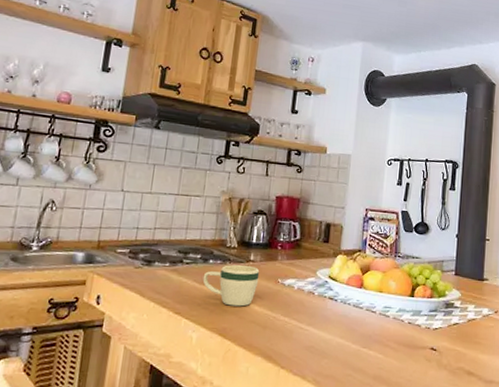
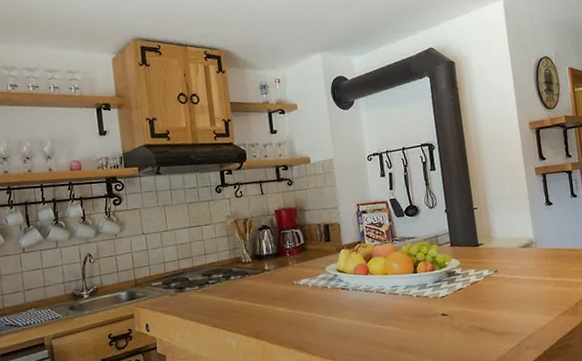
mug: present [202,264,260,307] -> none [228,275,277,312]

